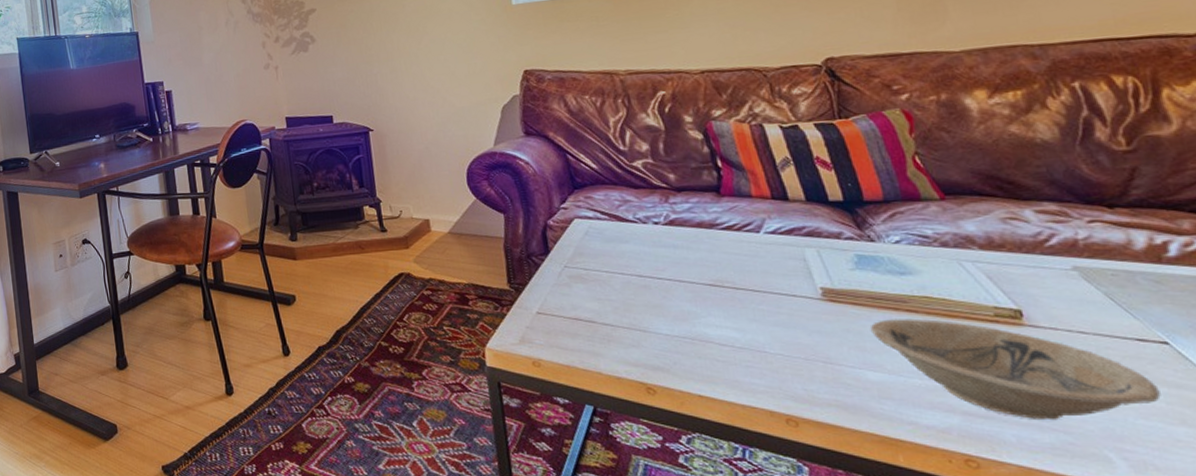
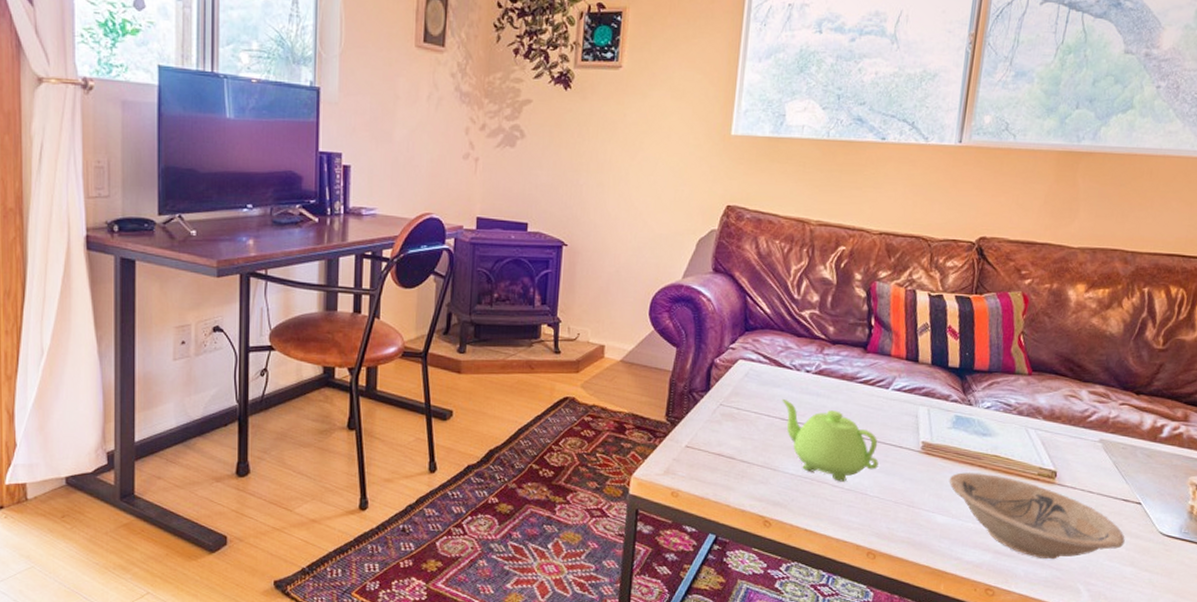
teapot: none [634,254,771,340] -> present [782,398,879,482]

